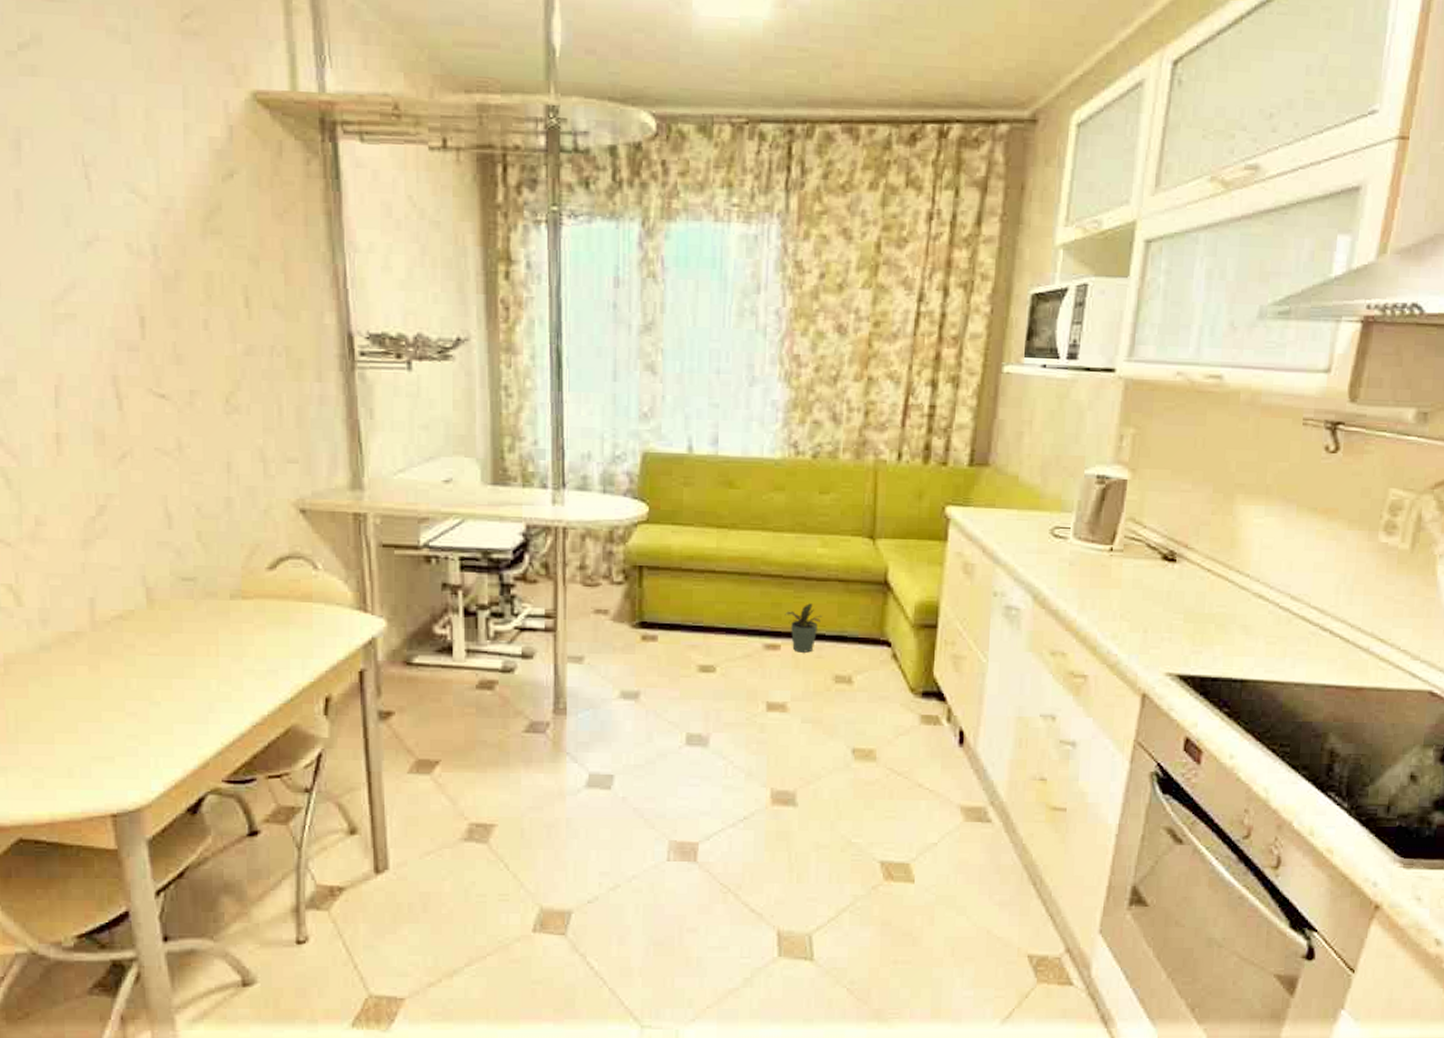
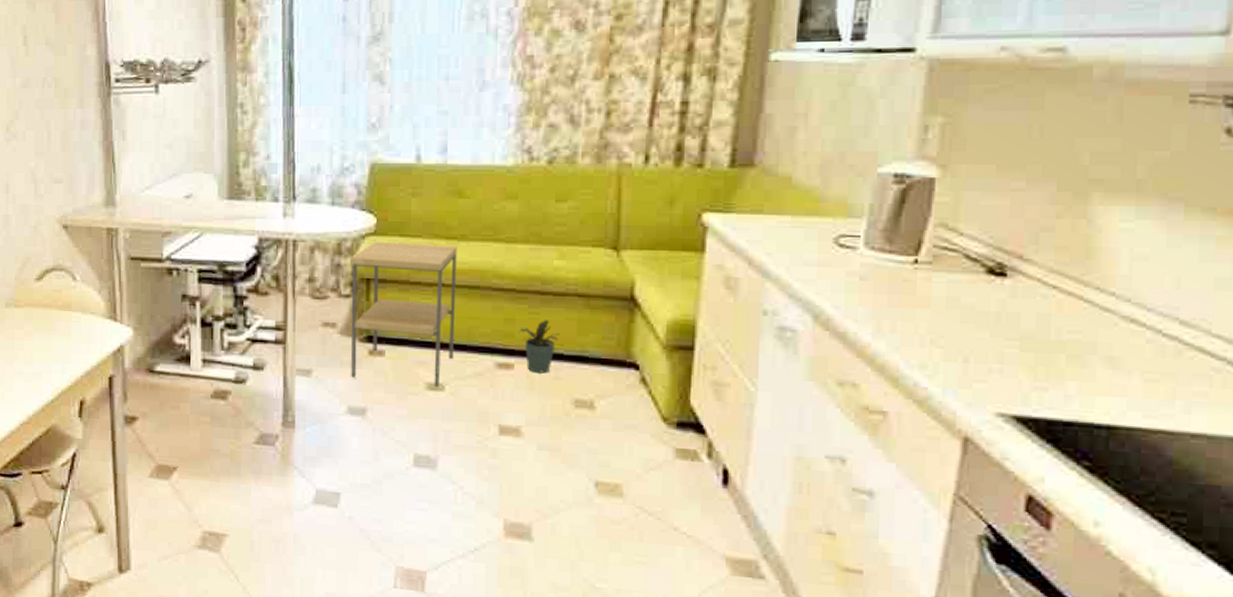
side table: none [623,529,728,669] -> present [350,241,457,387]

